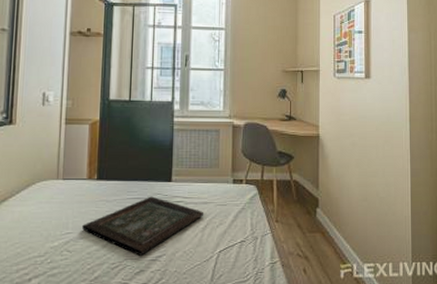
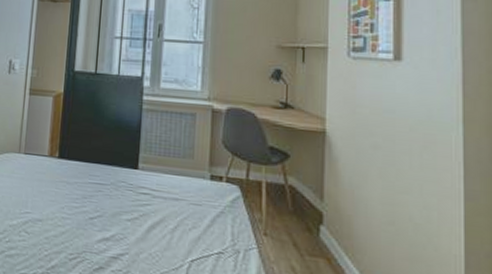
tray: present [82,196,204,256] -> none [41,183,175,250]

